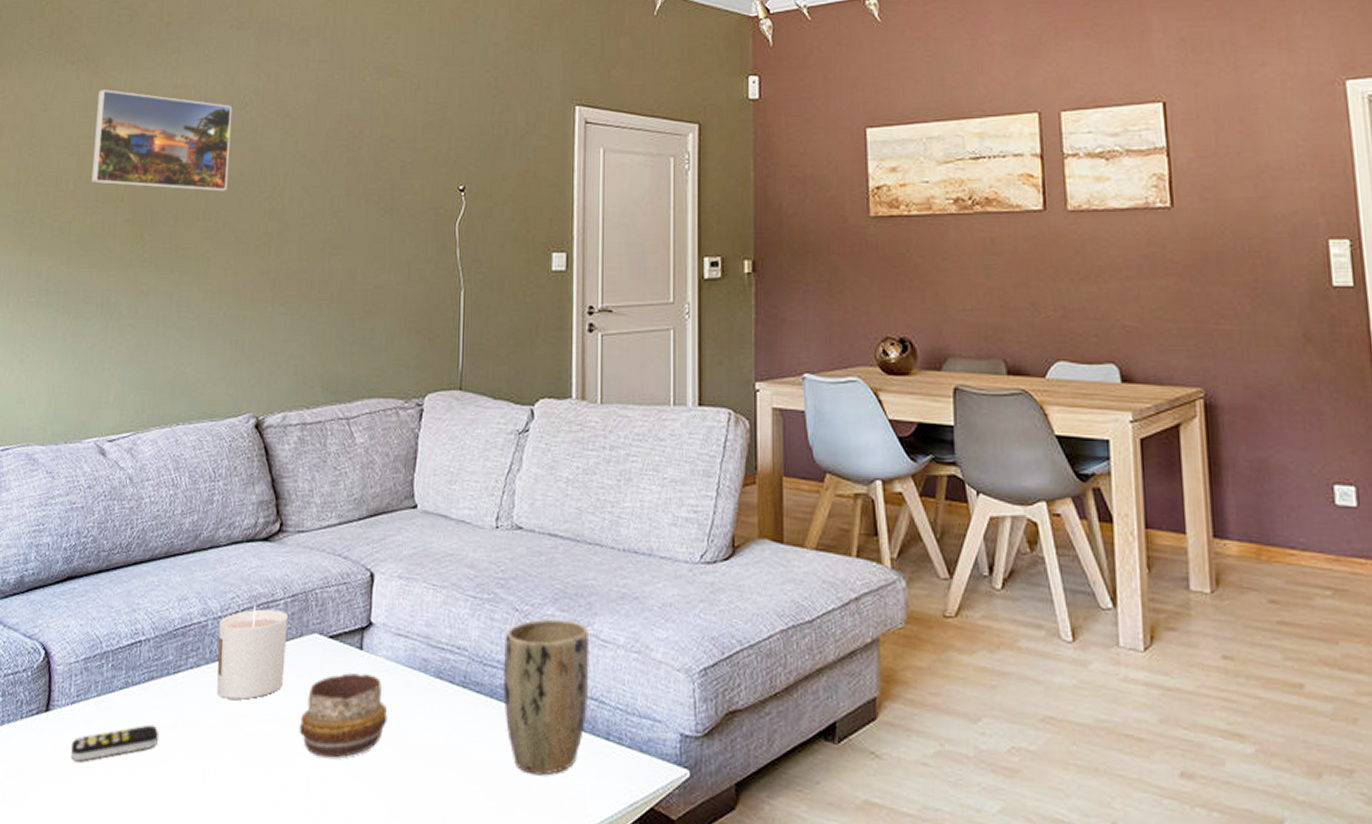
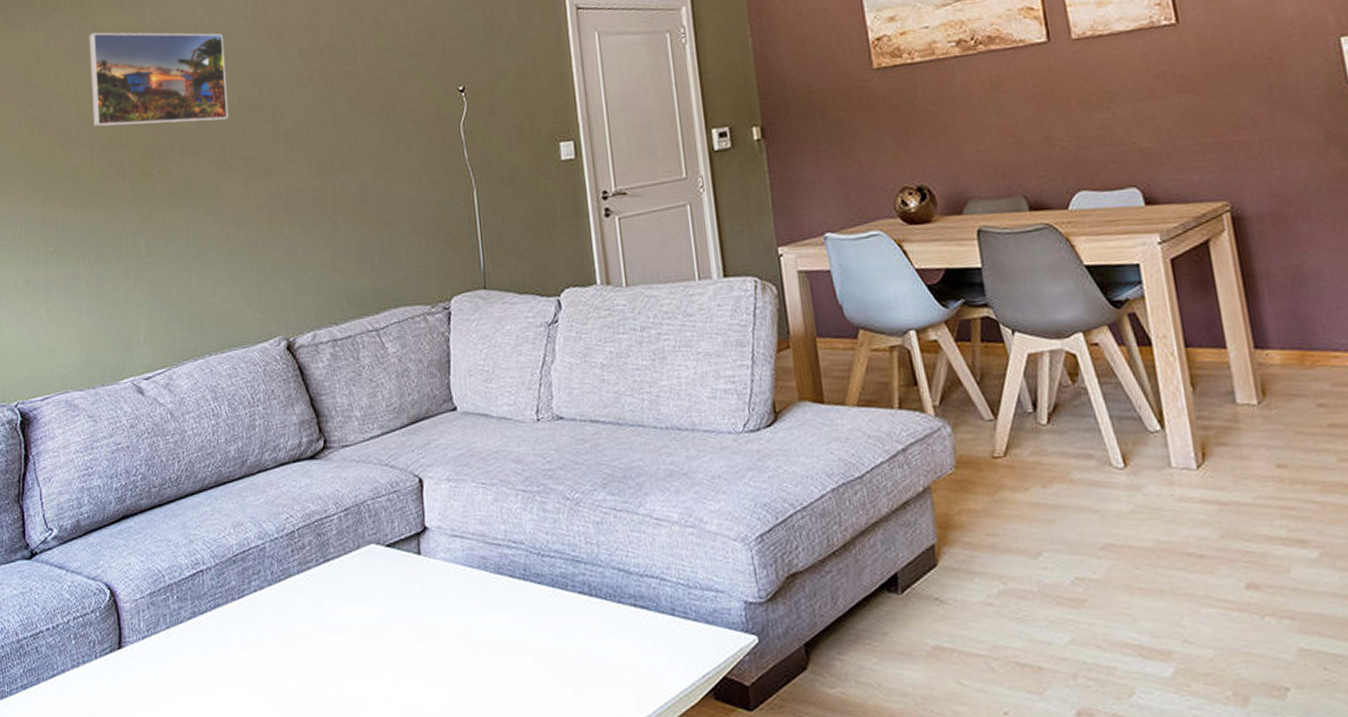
remote control: present [70,724,159,762] -> none [147,650,233,694]
candle: present [217,605,288,700] -> none [277,523,347,617]
decorative bowl: present [299,673,388,758] -> none [368,578,454,663]
plant pot: present [503,618,590,776] -> none [559,502,650,658]

